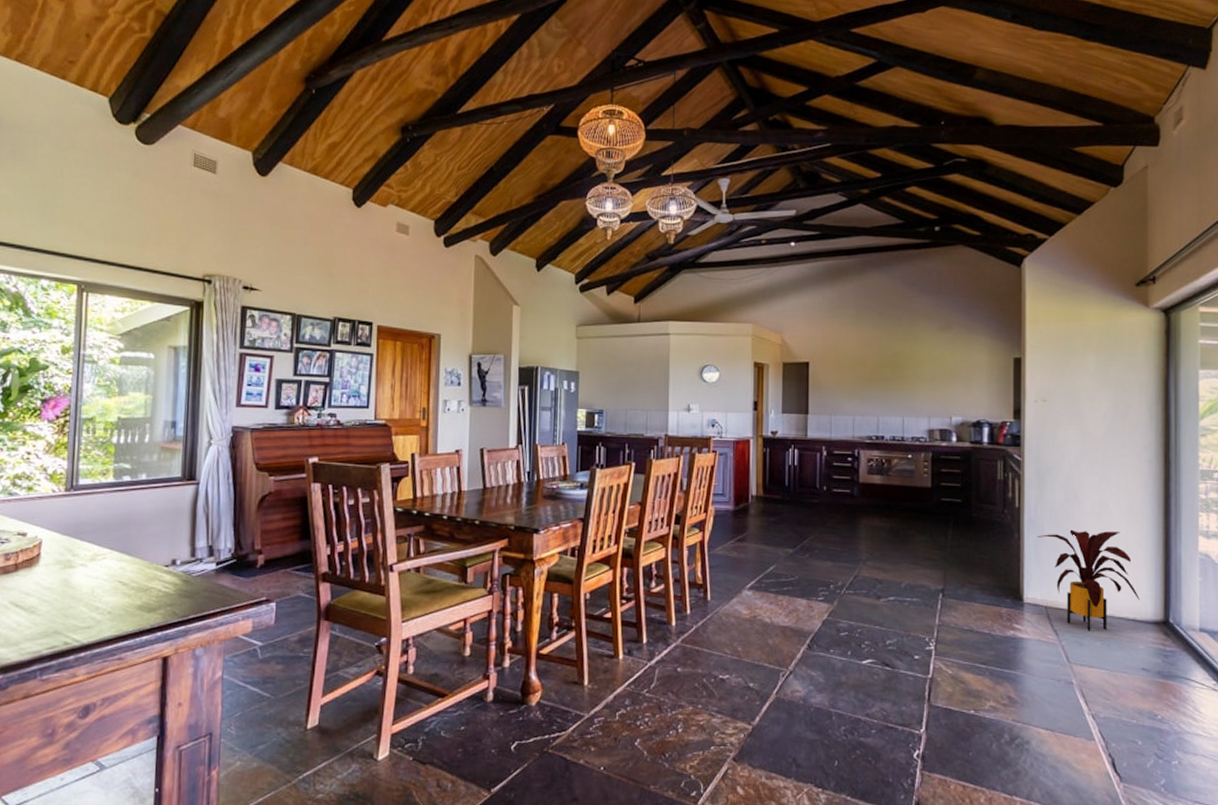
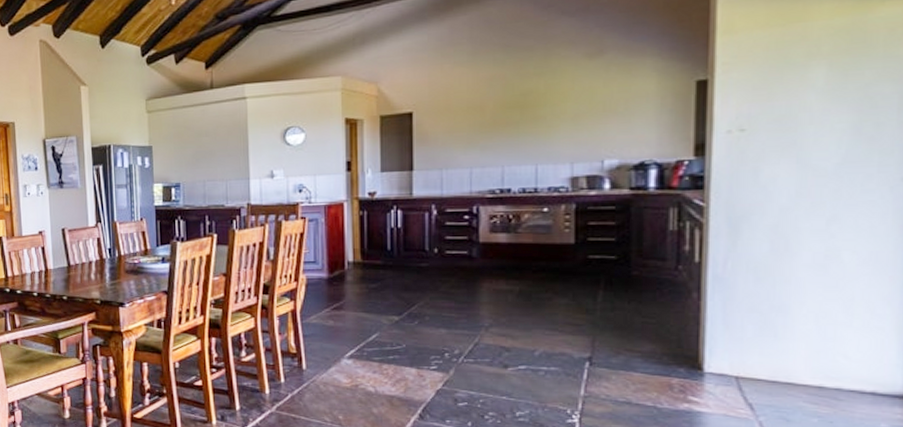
house plant: present [1037,529,1140,631] -> none [726,286,884,406]

